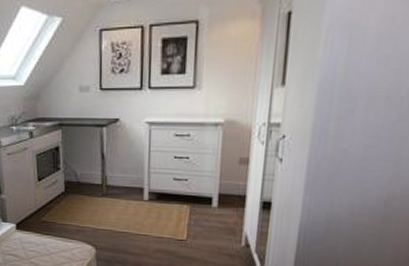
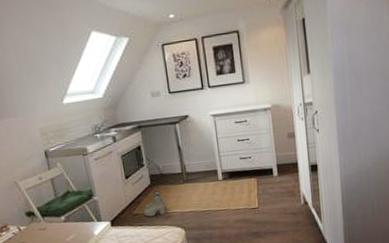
boots: none [53,200,79,228] -> present [144,191,166,217]

